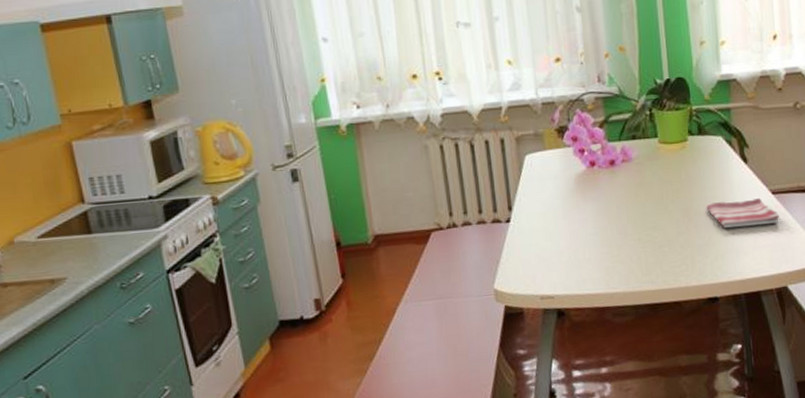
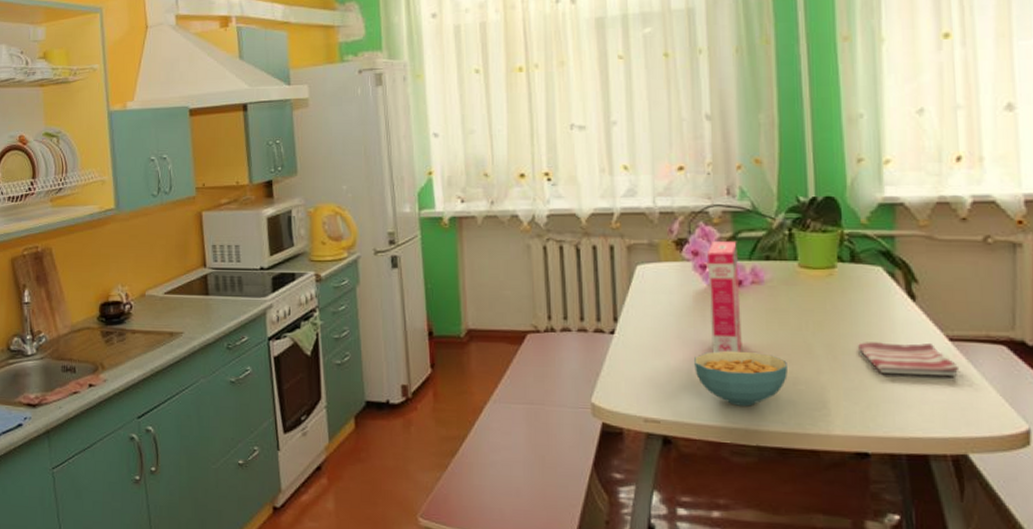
cereal bowl: none [579,223,654,273] -> present [694,350,788,407]
cereal box: none [585,124,617,228] -> present [707,240,742,353]

